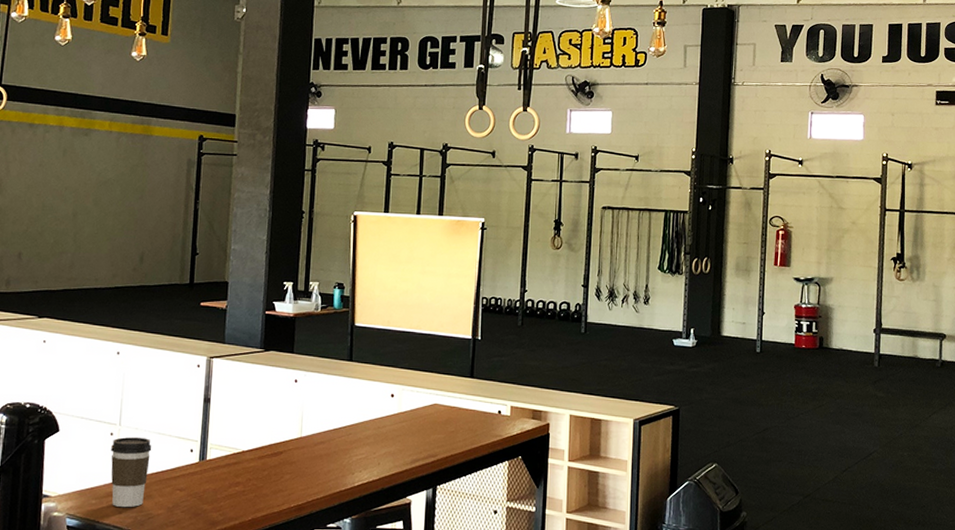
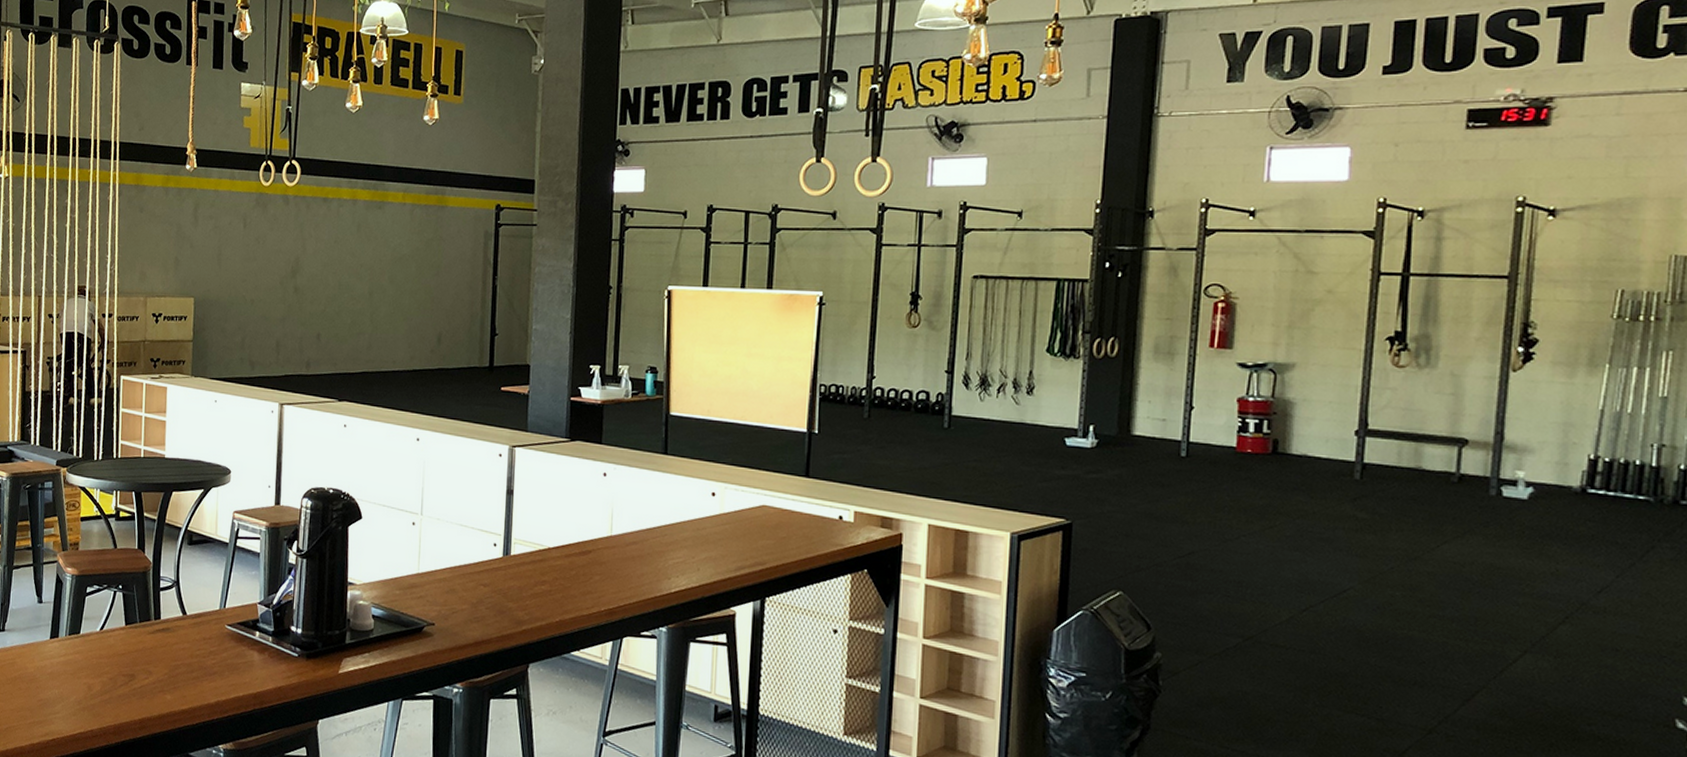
coffee cup: present [111,437,152,508] -> none [413,527,455,601]

